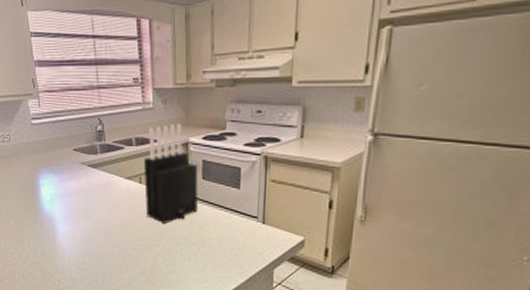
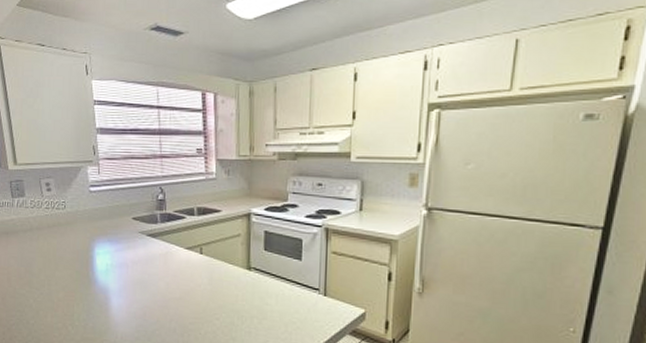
knife block: present [143,123,198,225] -> none [205,194,260,297]

